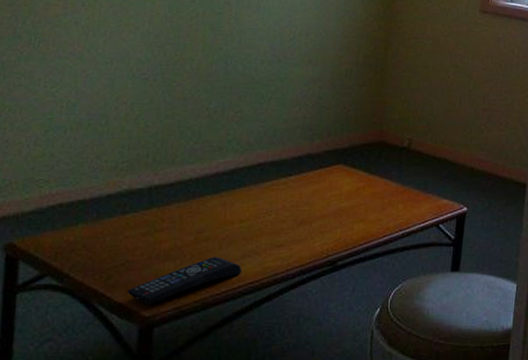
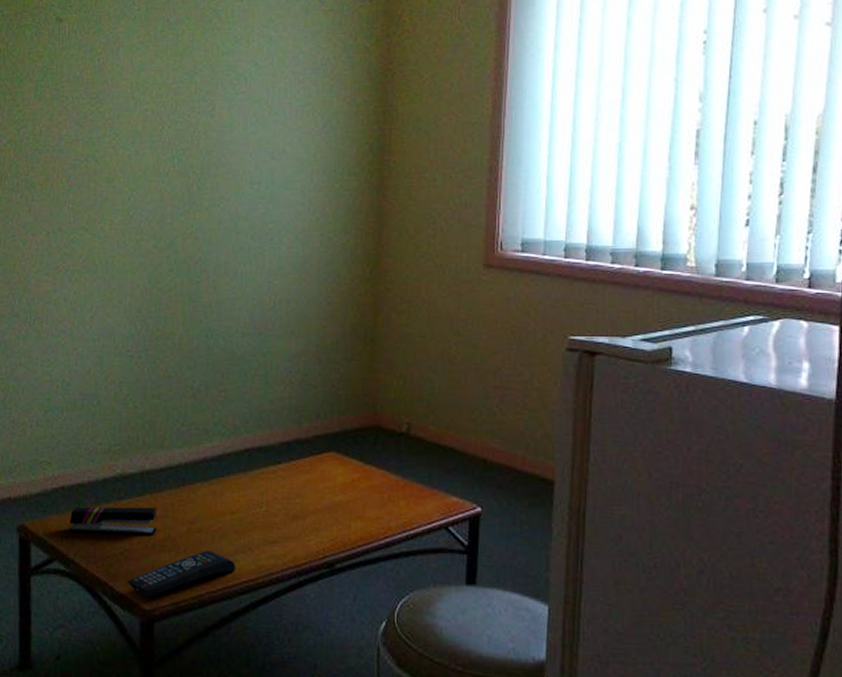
stapler: none [65,220,163,248] -> present [69,506,157,536]

